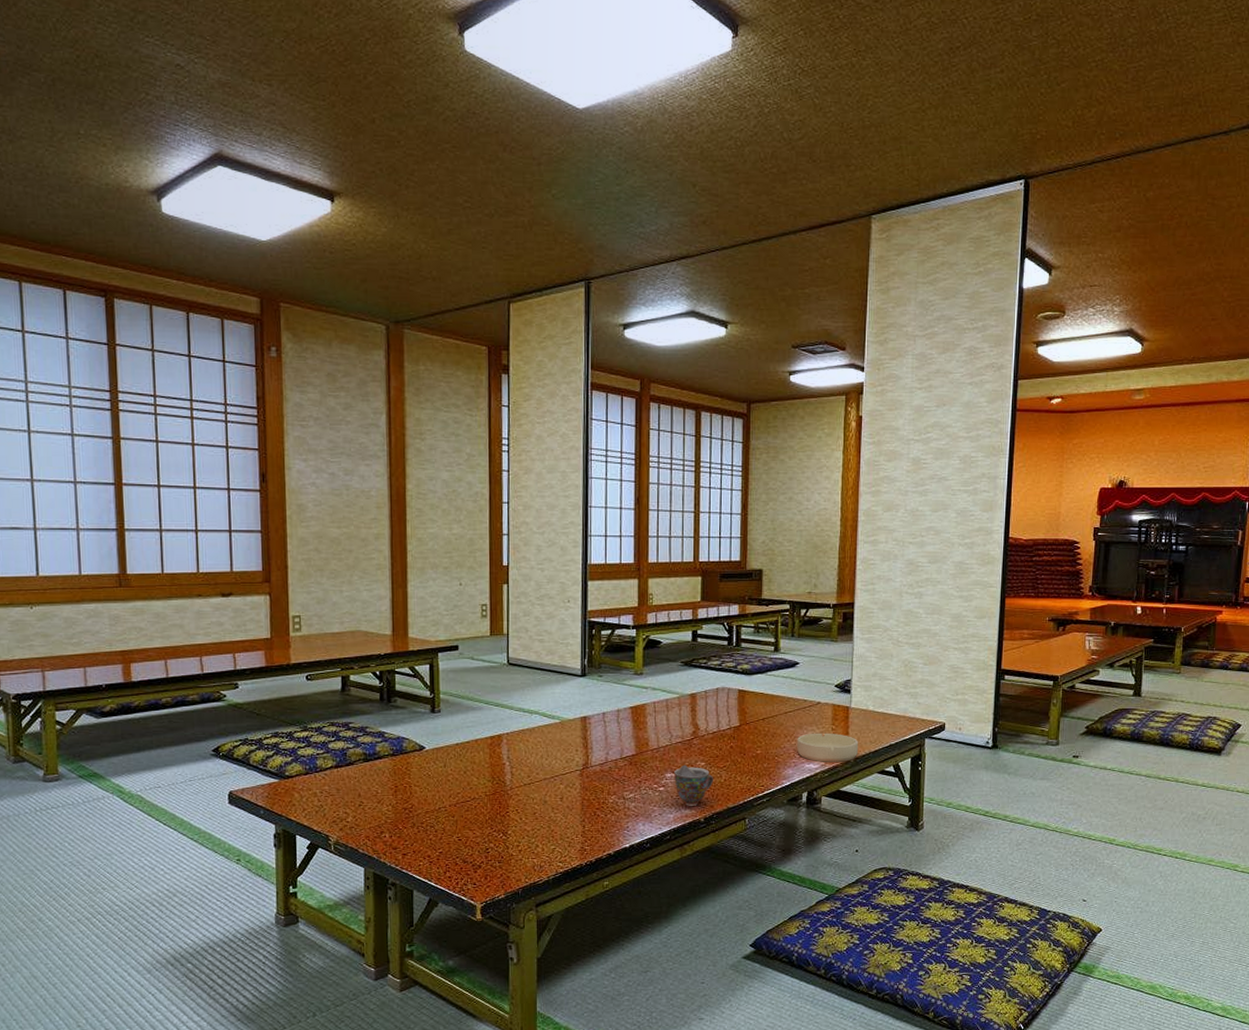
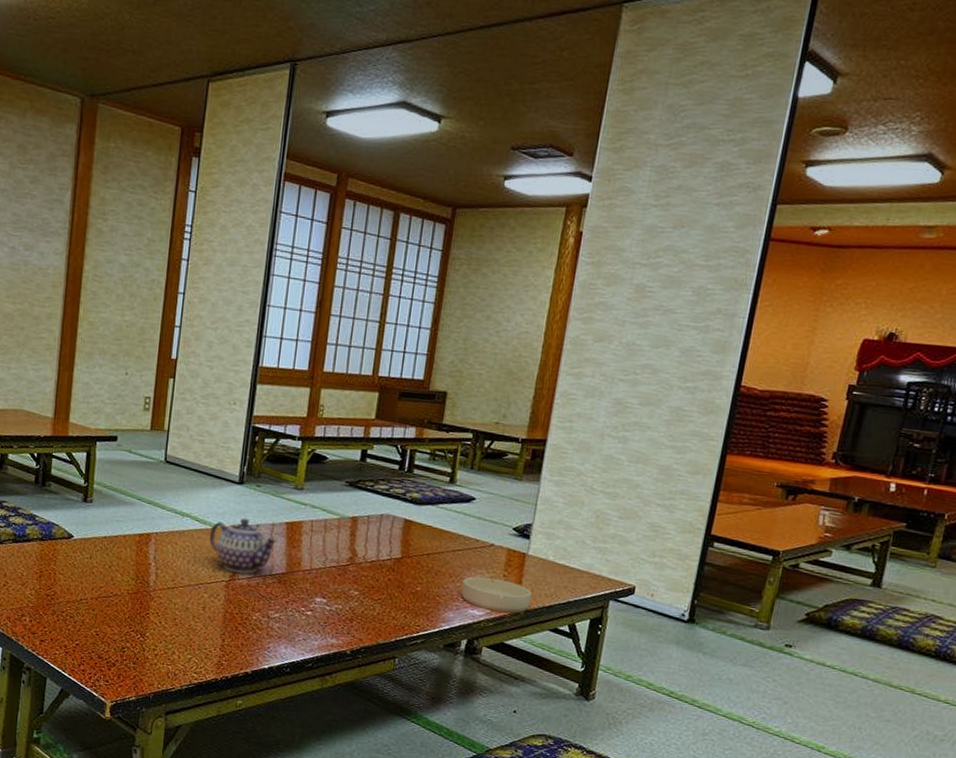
teapot: none [559,708,625,761] -> present [209,518,279,574]
teacup: present [674,764,714,806] -> none [323,591,367,636]

